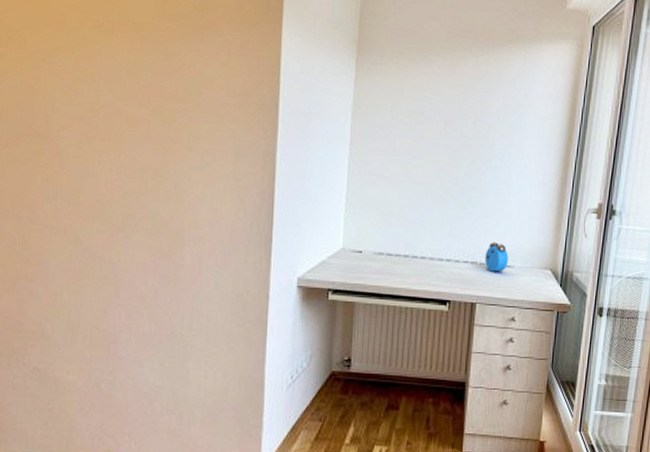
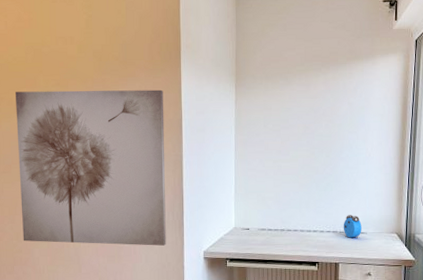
wall art: none [30,30,256,267] -> present [16,89,166,246]

